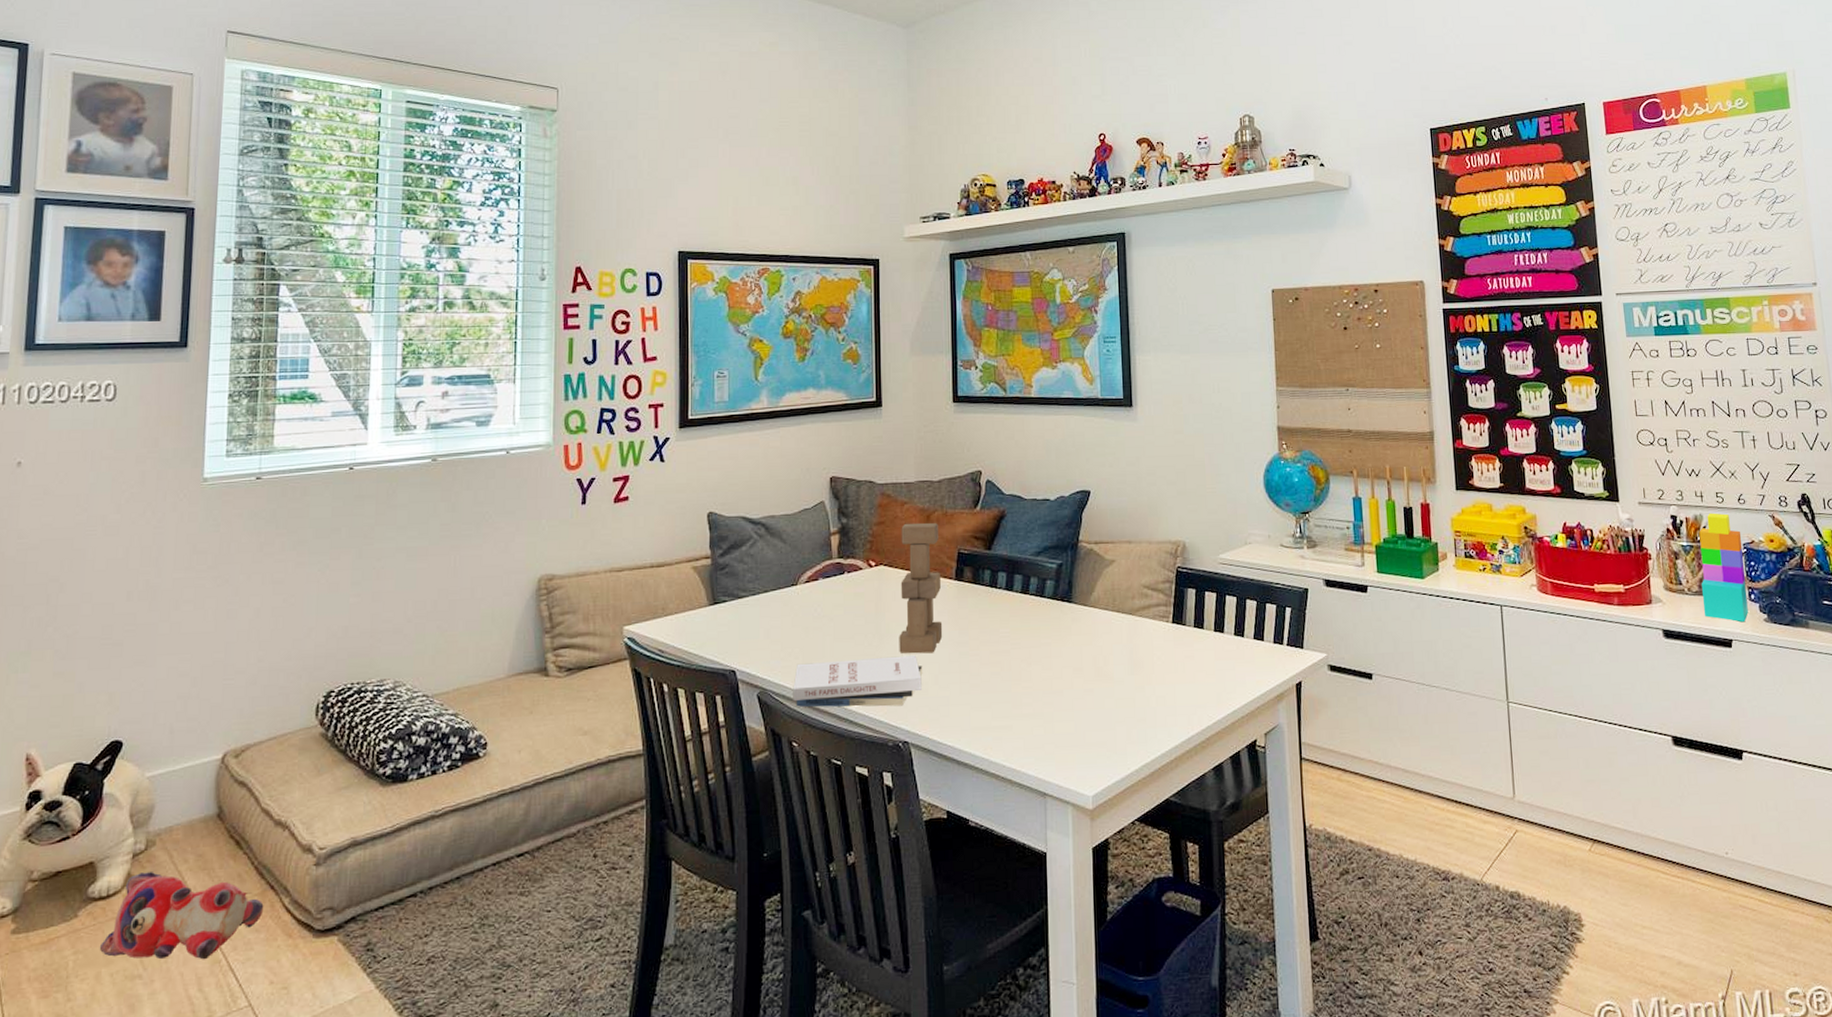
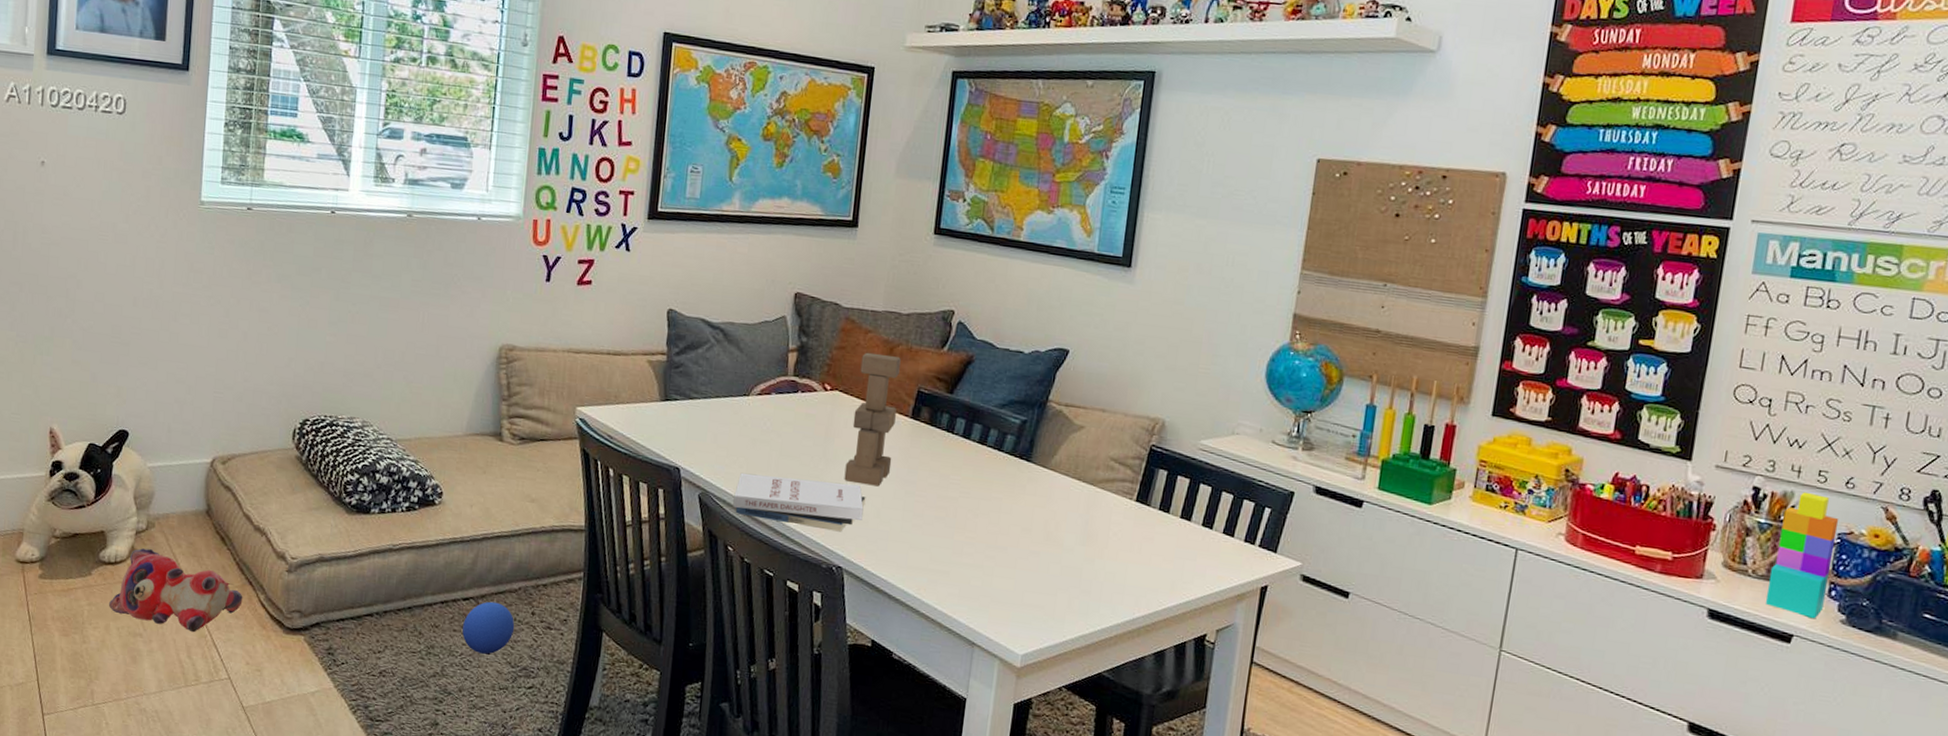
ball: none [519,851,576,913] -> present [462,601,515,654]

